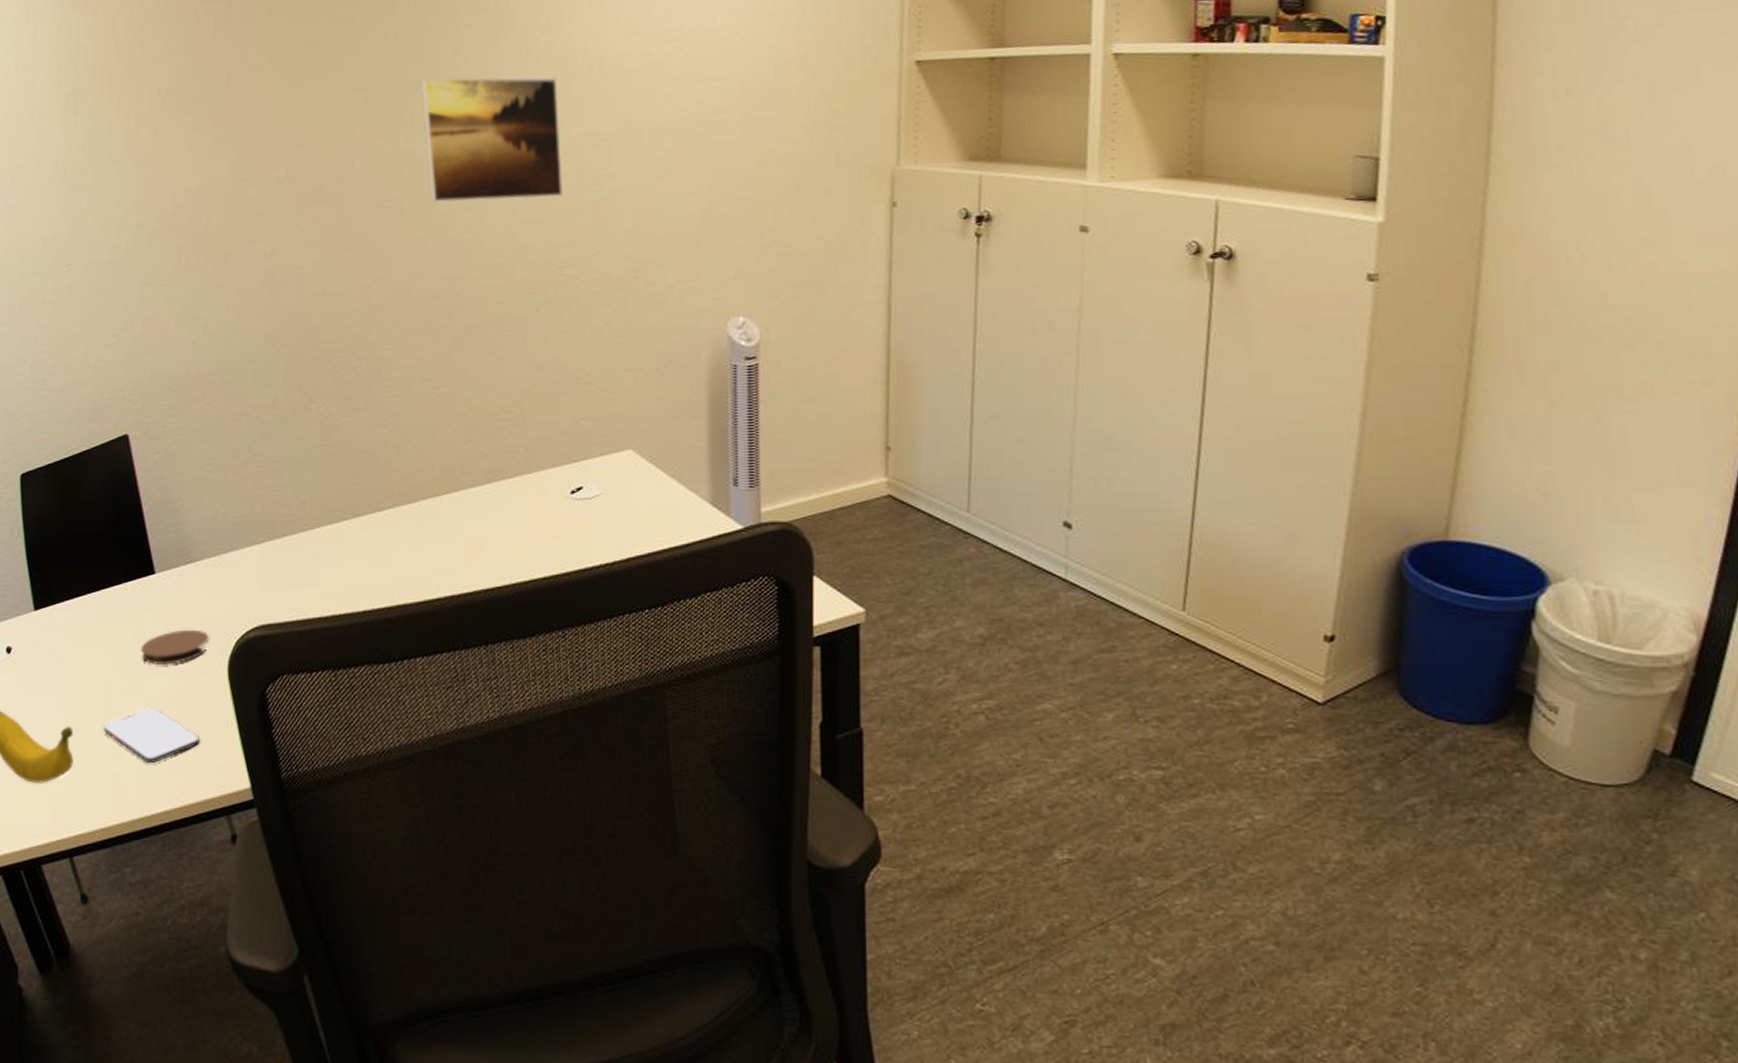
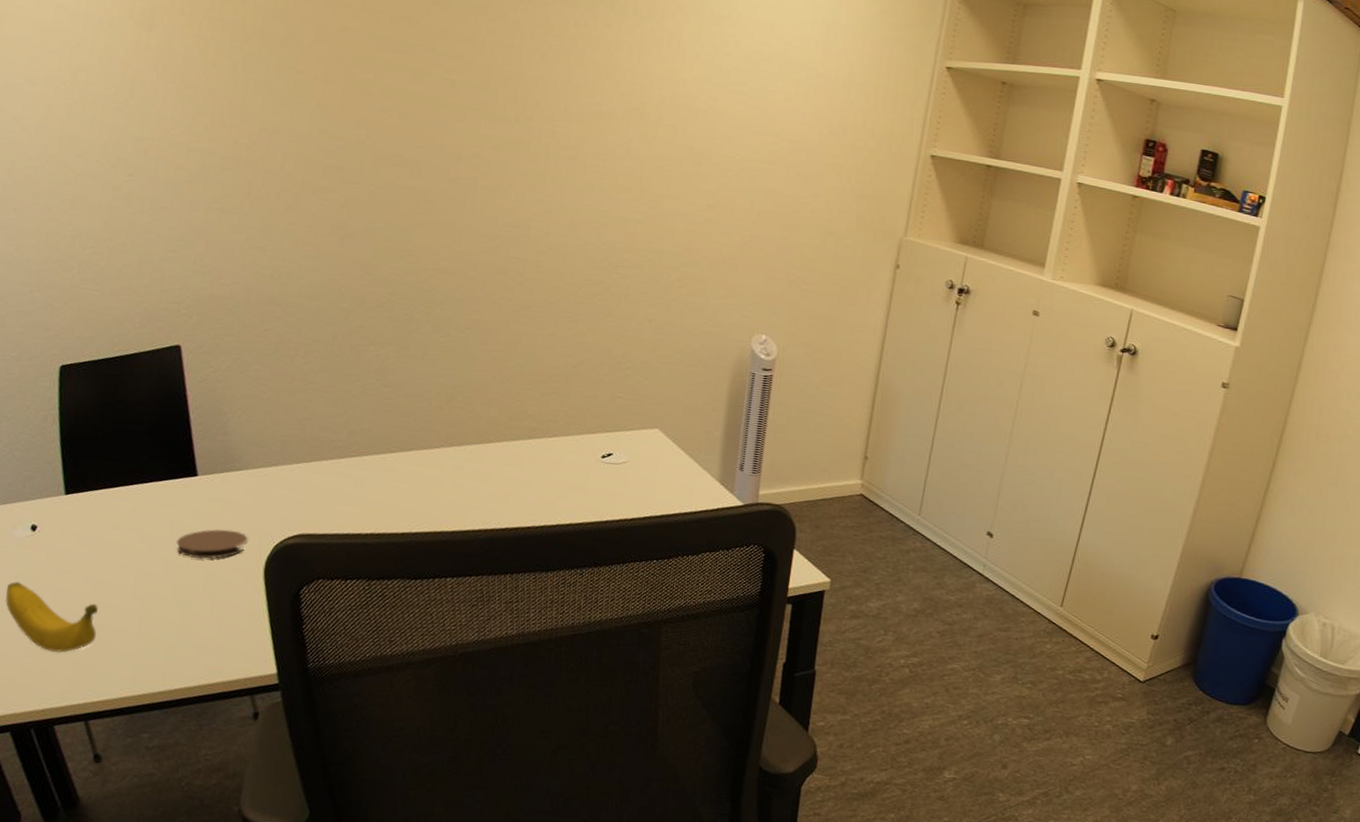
smartphone: present [103,708,199,764] -> none [130,595,230,645]
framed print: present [421,77,564,203] -> none [504,74,632,206]

